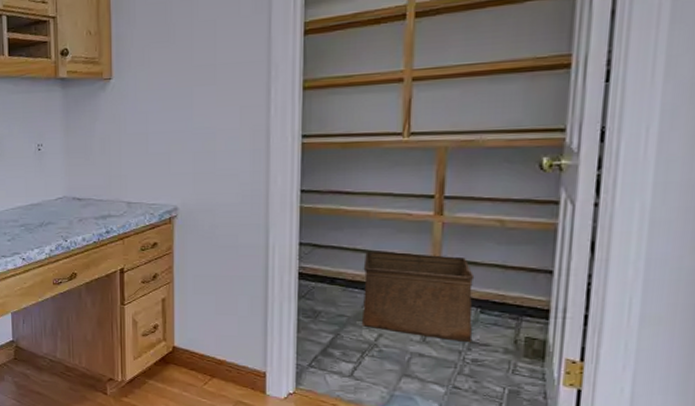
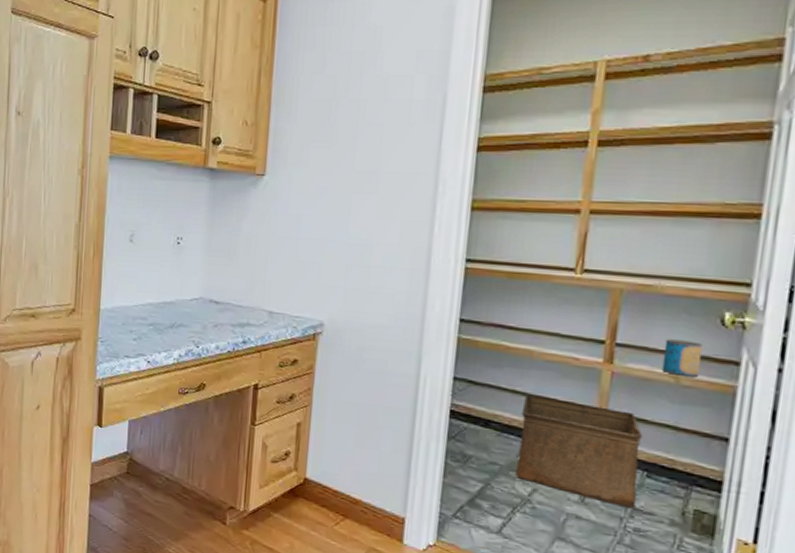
can: none [487,187,525,219] -> present [661,339,704,377]

